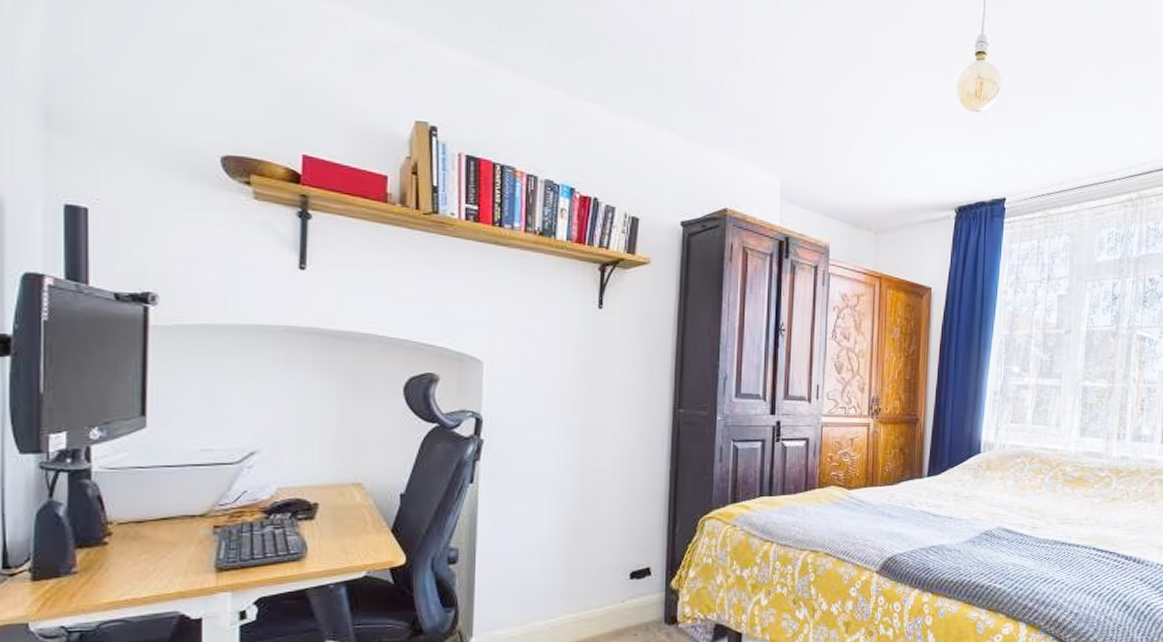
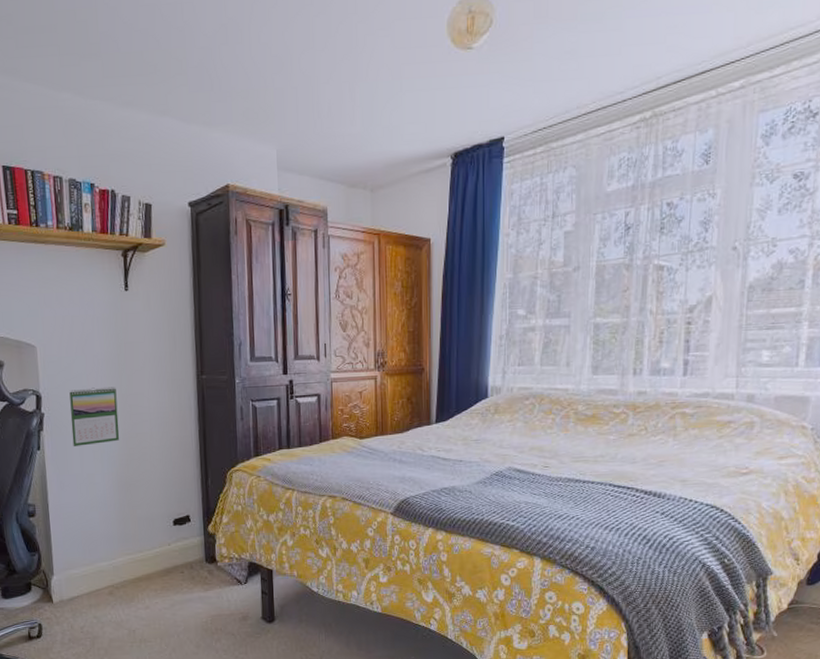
calendar: none [516,414,576,481] -> present [69,386,120,446]

